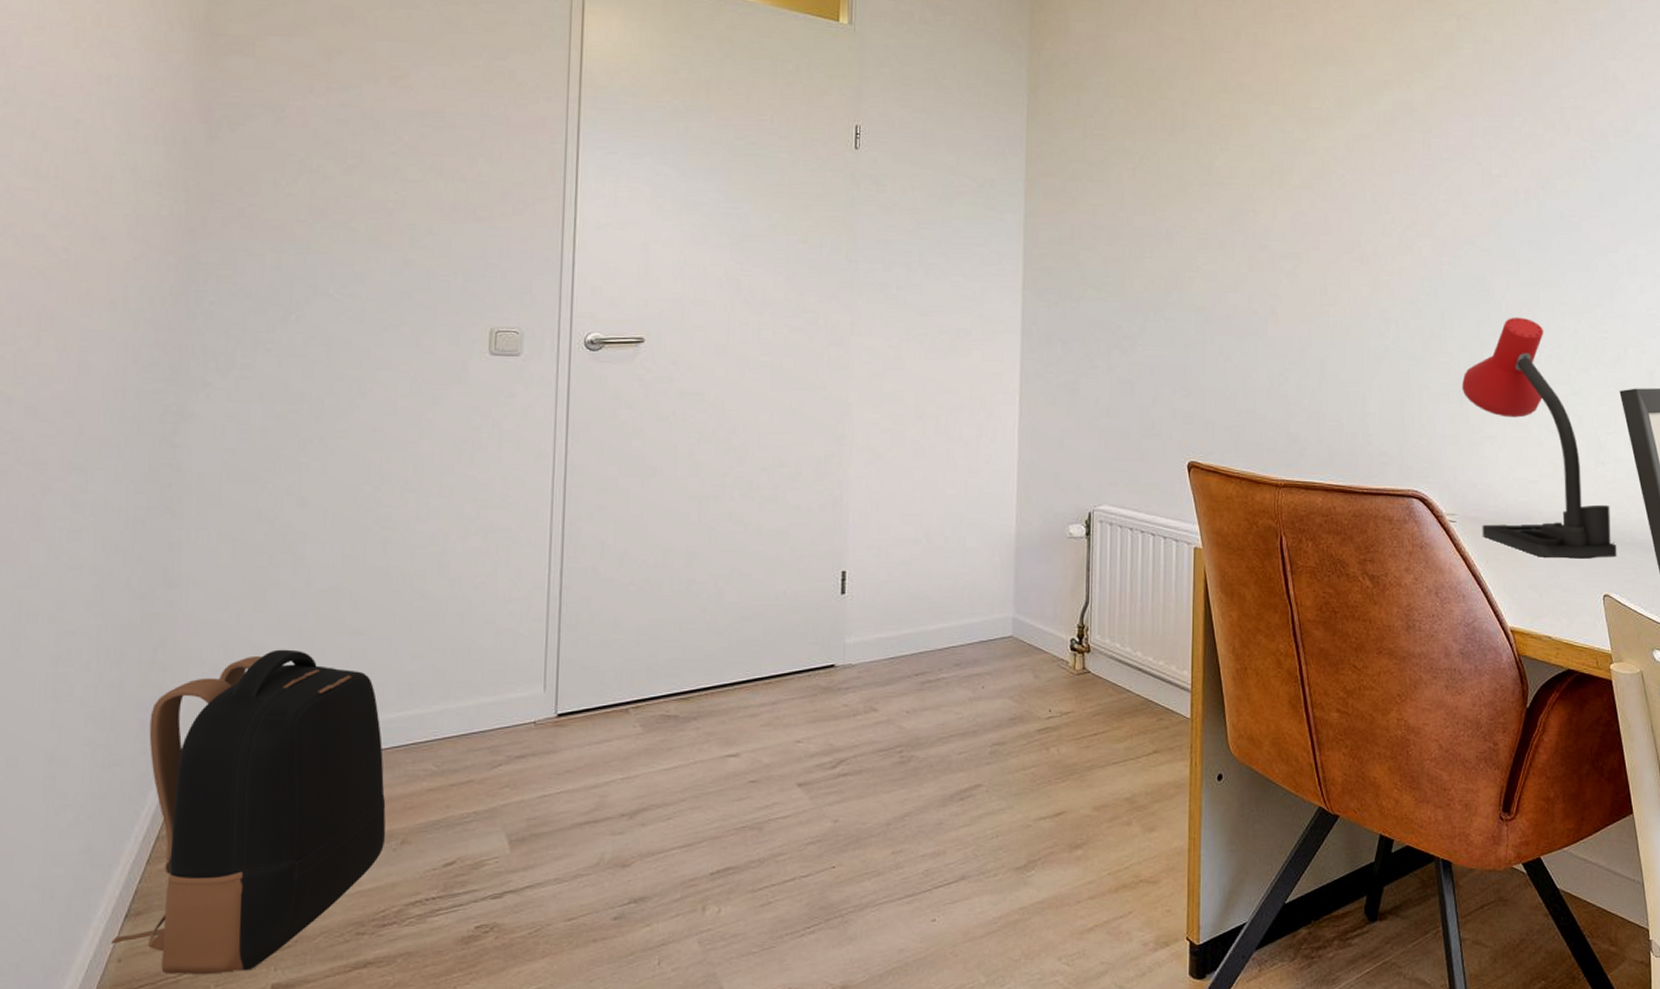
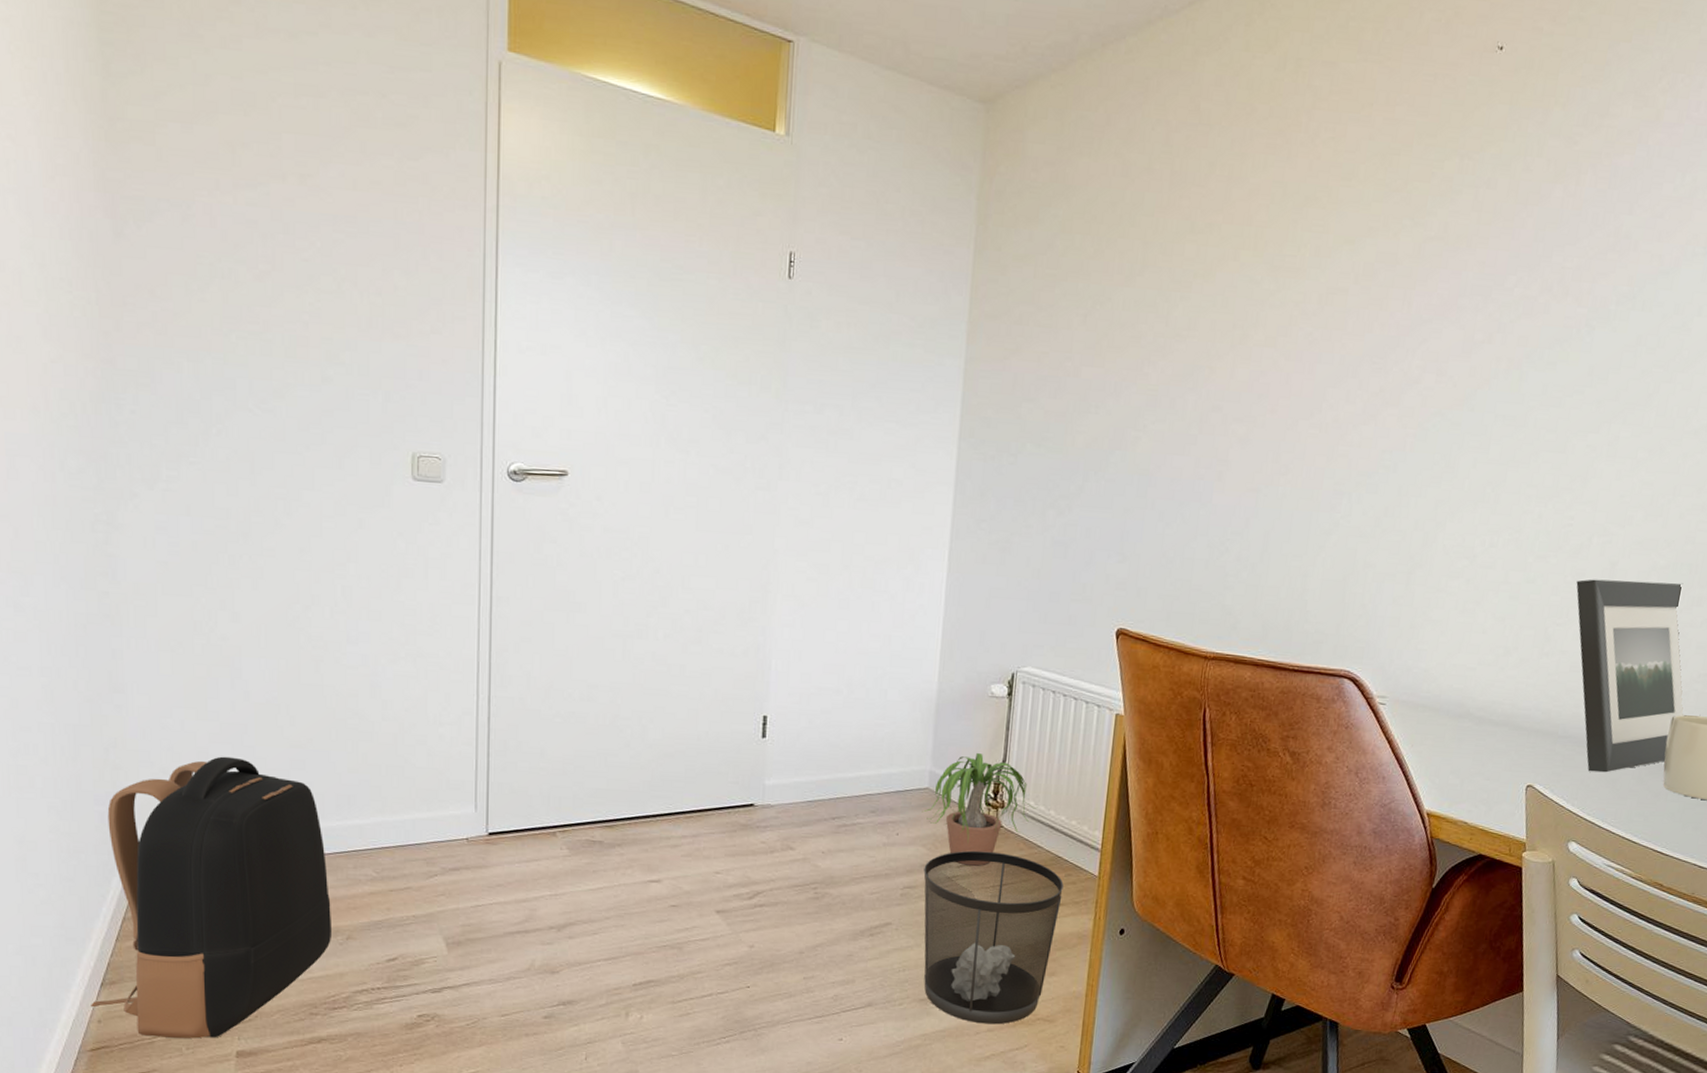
potted plant: none [1007,595,1124,716] -> present [922,752,1038,866]
waste bin: none [1012,699,1156,891] -> present [923,850,1064,1025]
desk lamp: present [1462,317,1617,558] -> none [1410,497,1549,750]

